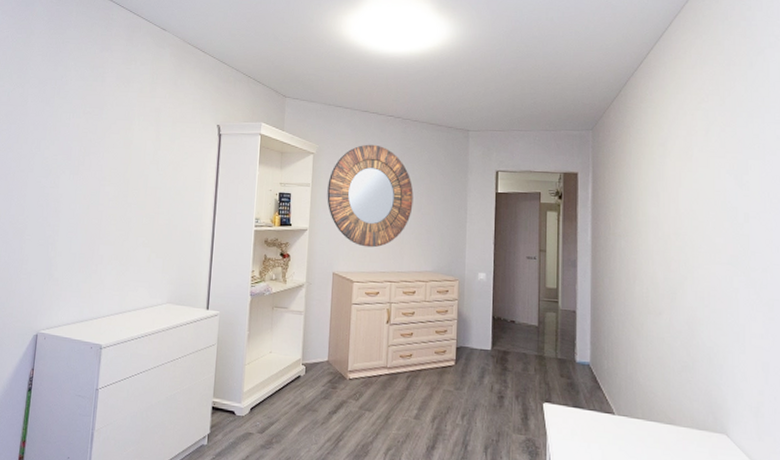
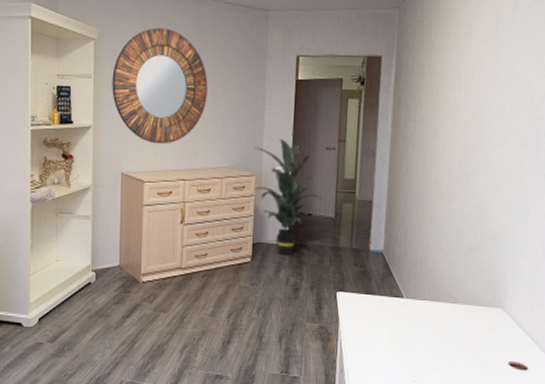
indoor plant: none [455,247,525,361] -> present [252,139,322,255]

